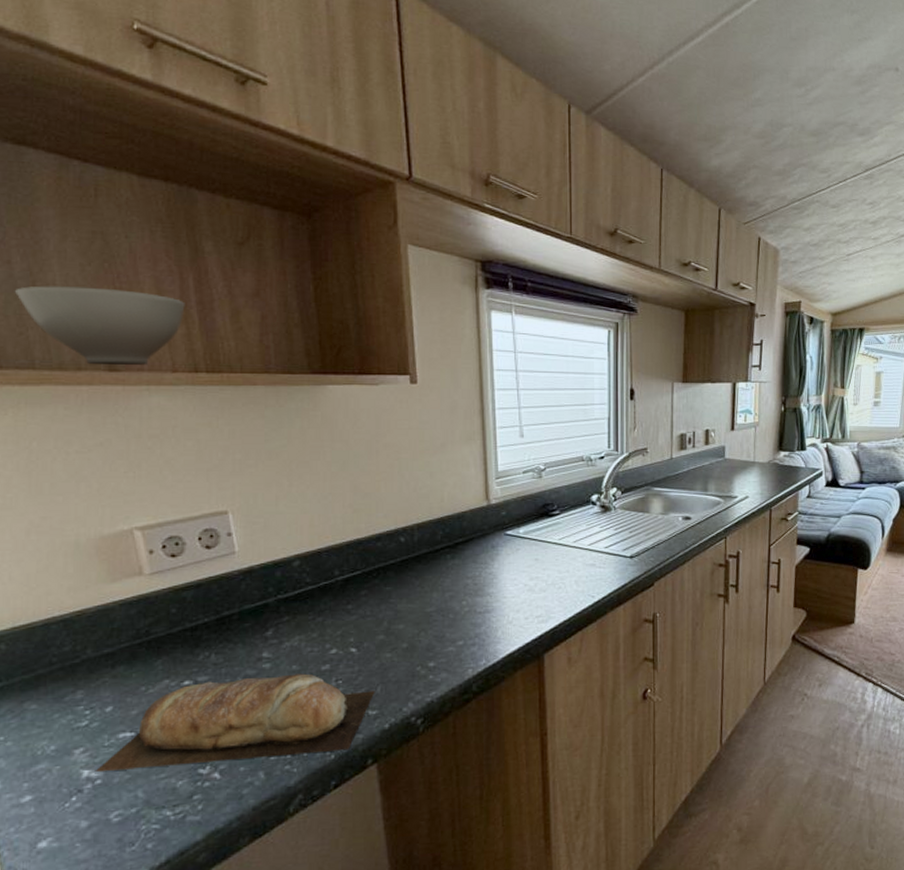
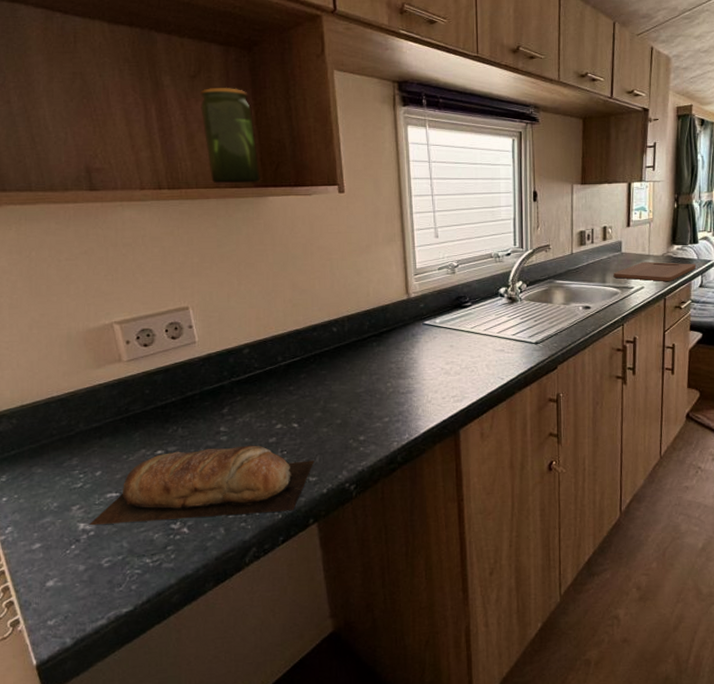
bowl: present [14,286,185,366] -> none [13,120,149,186]
jar: none [249,257,318,369] -> present [200,88,260,184]
cutting board: none [716,469,804,491] -> present [613,261,697,281]

